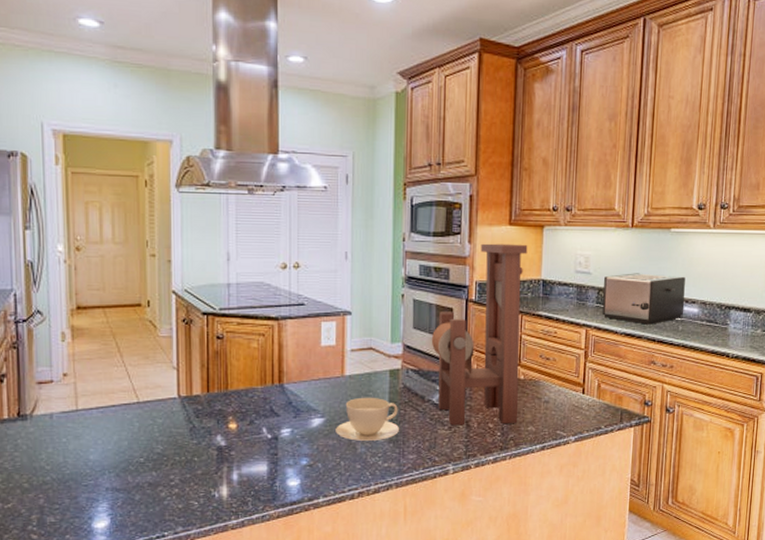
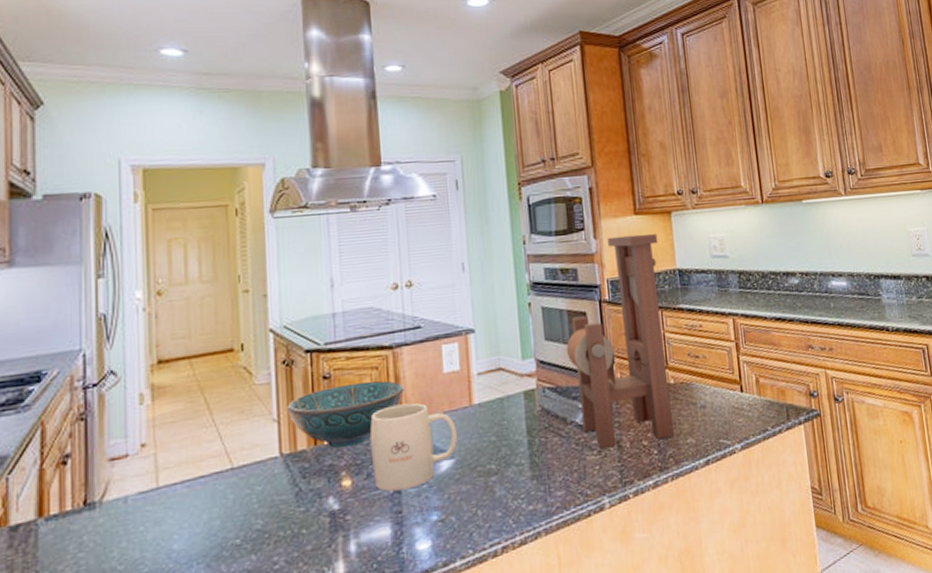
decorative bowl: none [185,345,286,398] -> present [287,380,404,449]
mug: none [254,368,329,438] -> present [369,403,458,492]
teacup: present [336,397,400,441] -> none [468,426,543,482]
toaster: present [602,273,685,325] -> none [743,248,832,306]

